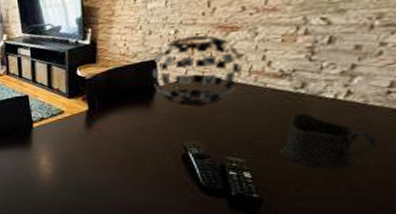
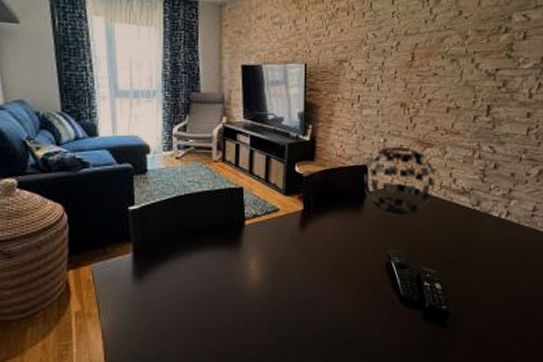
cup: present [279,113,377,170] -> none [462,228,527,283]

